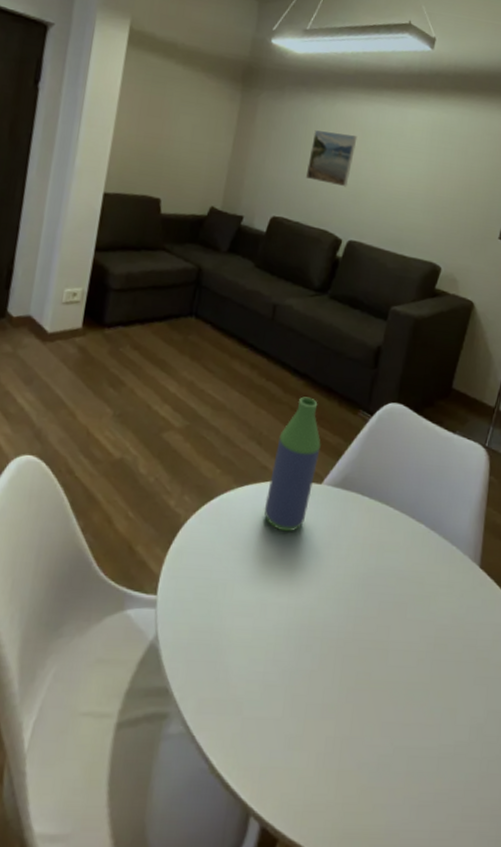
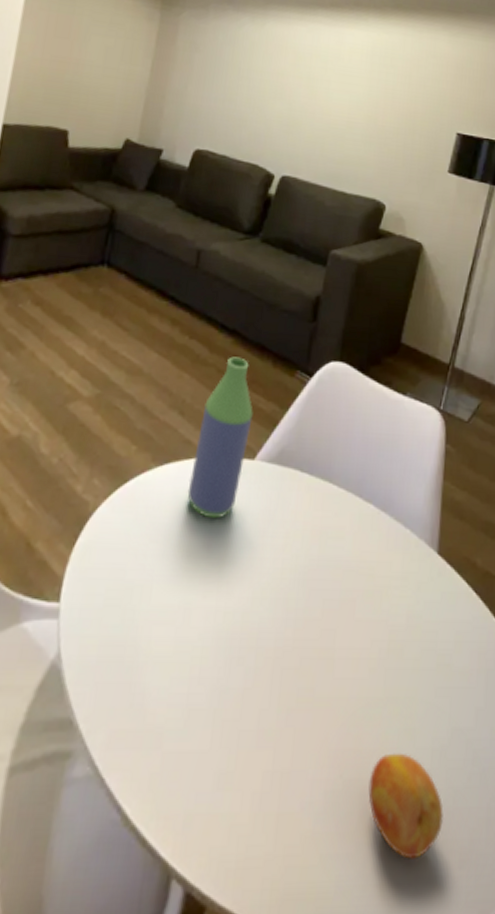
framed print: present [305,130,358,187] -> none [232,53,290,116]
fruit: none [415,728,479,812] -> present [368,753,444,859]

